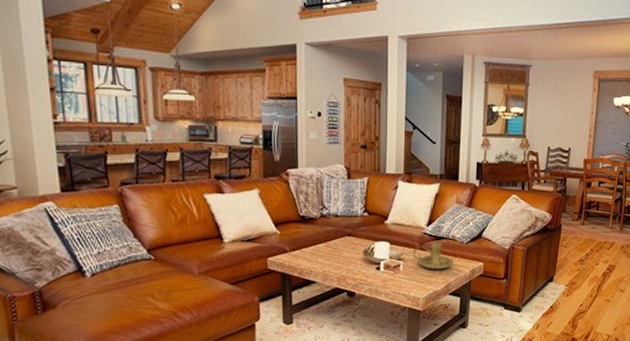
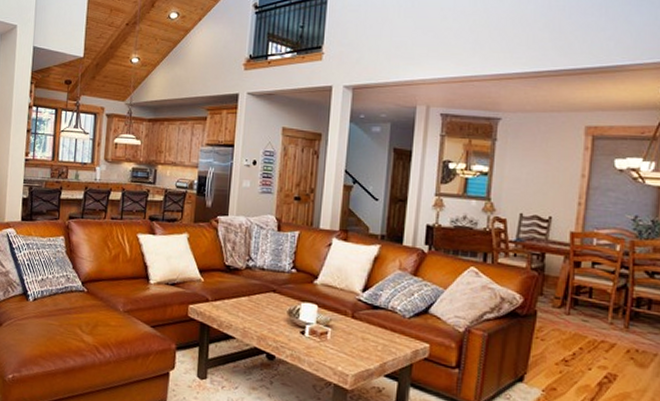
candle holder: present [412,243,453,269] -> none [343,312,392,345]

